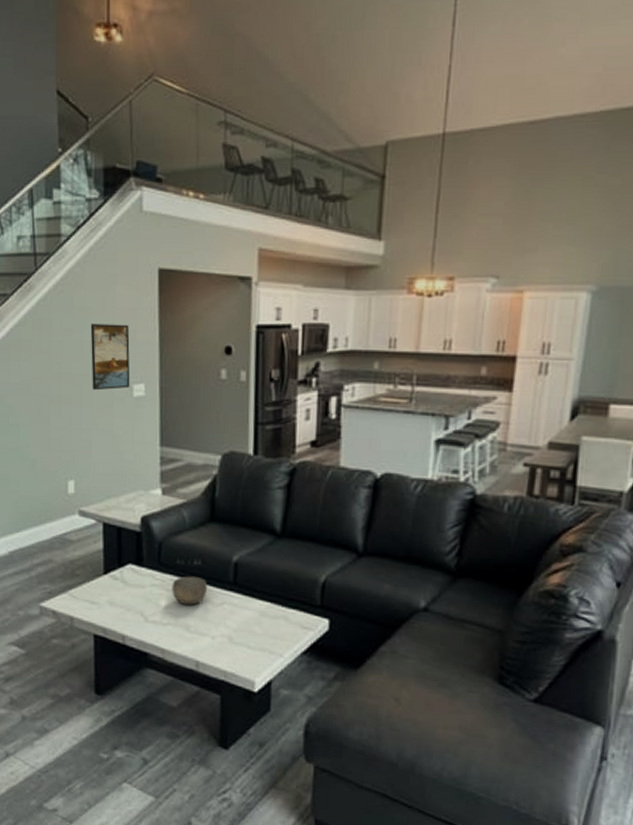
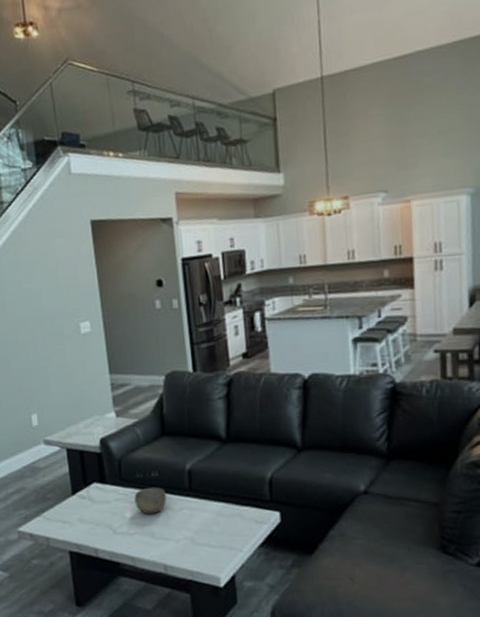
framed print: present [90,324,130,391] -> none [36,271,77,332]

